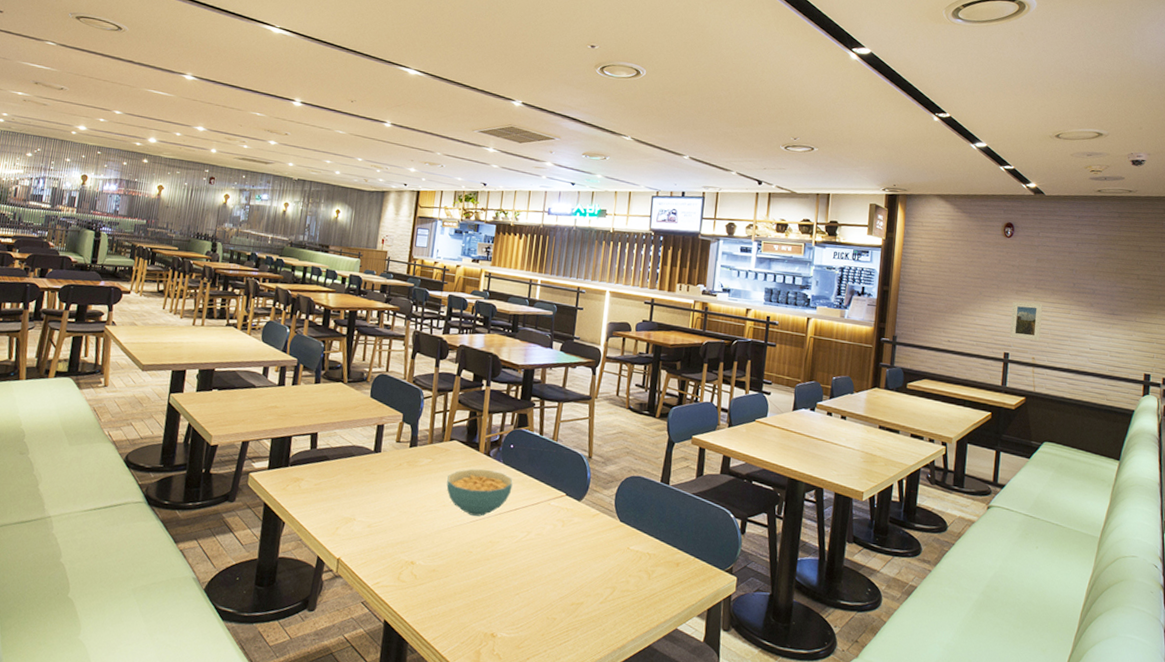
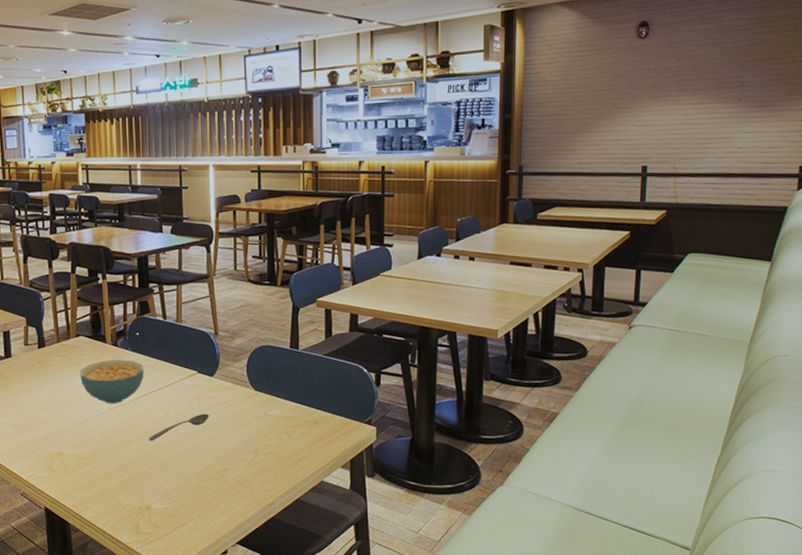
soupspoon: none [506,539,572,562] -> present [149,413,210,441]
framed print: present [1010,301,1043,341] -> none [648,106,684,150]

